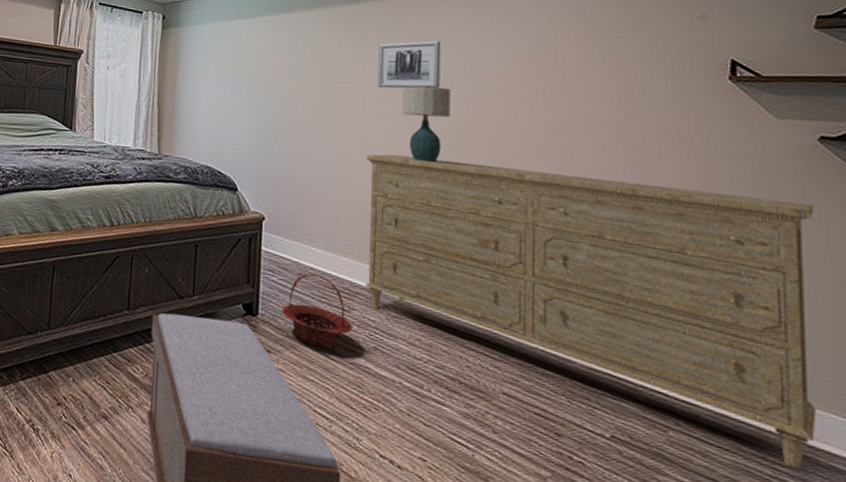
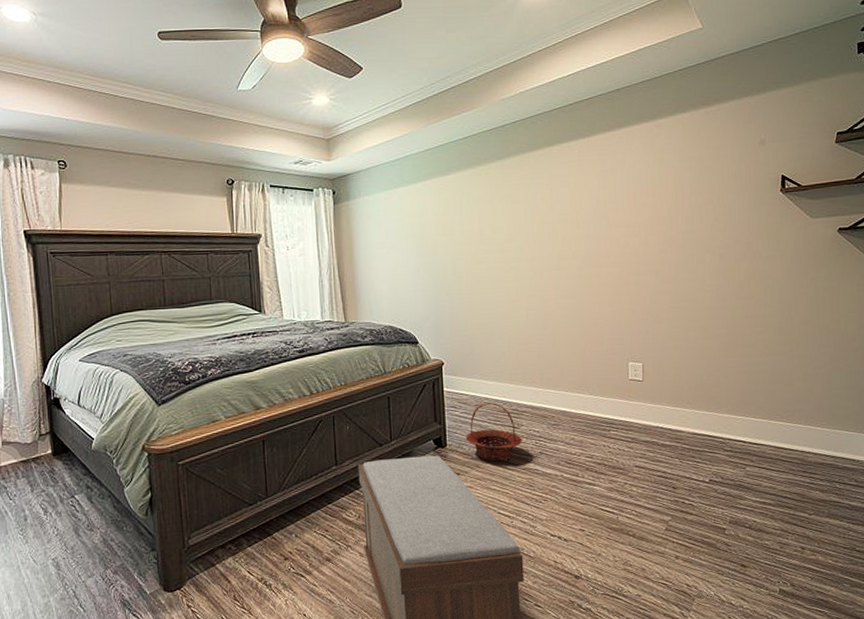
dresser: present [365,154,816,470] -> none [522,281,836,475]
wall art: present [377,40,441,89] -> none [524,186,575,234]
table lamp: present [402,85,451,163] -> none [546,226,584,293]

